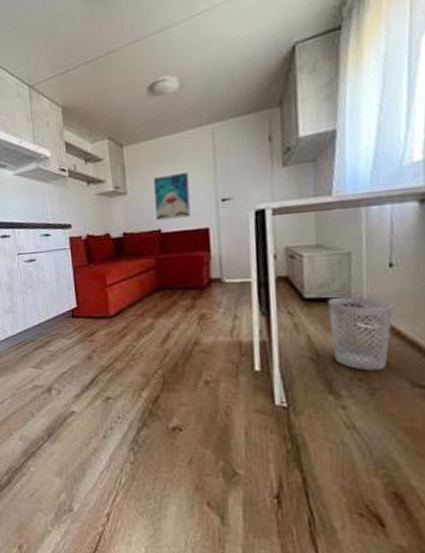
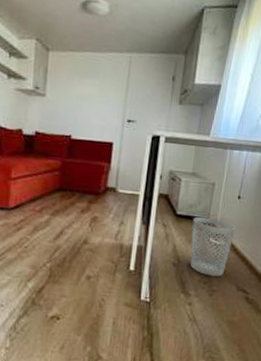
wall art: present [154,173,191,220] -> none [68,86,103,130]

